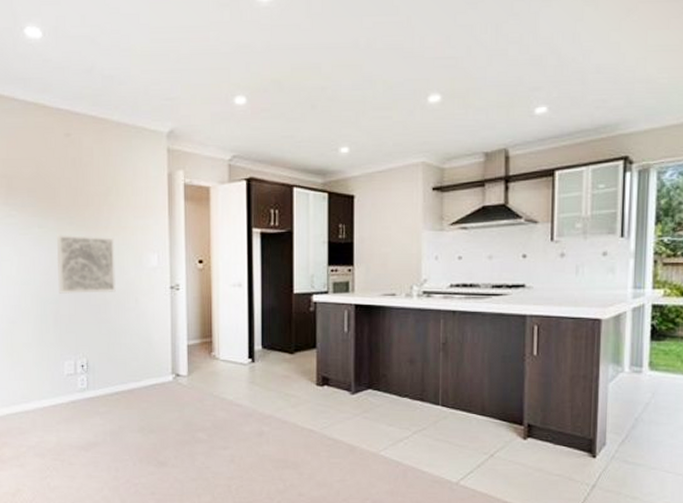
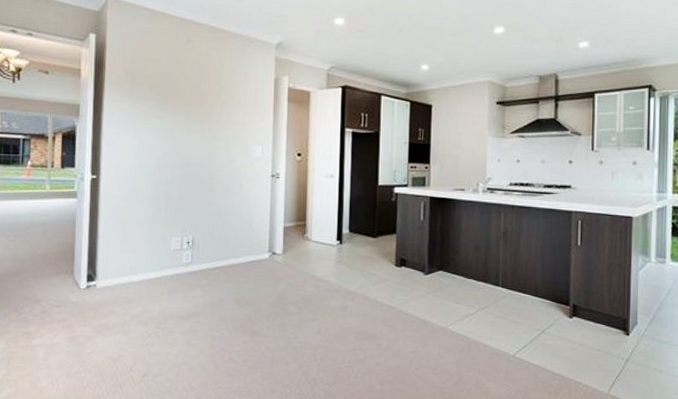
wall art: present [56,234,116,294] -> none [171,125,225,179]

